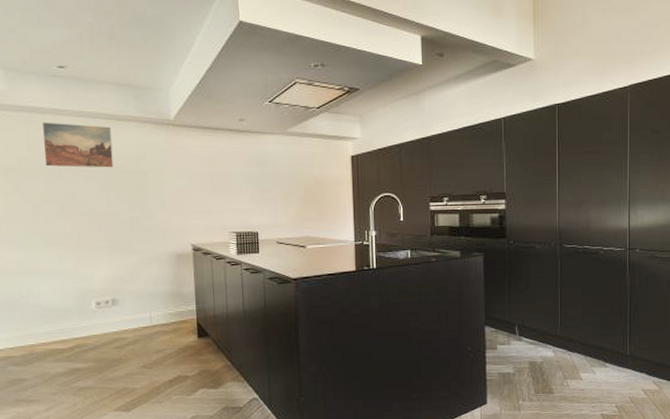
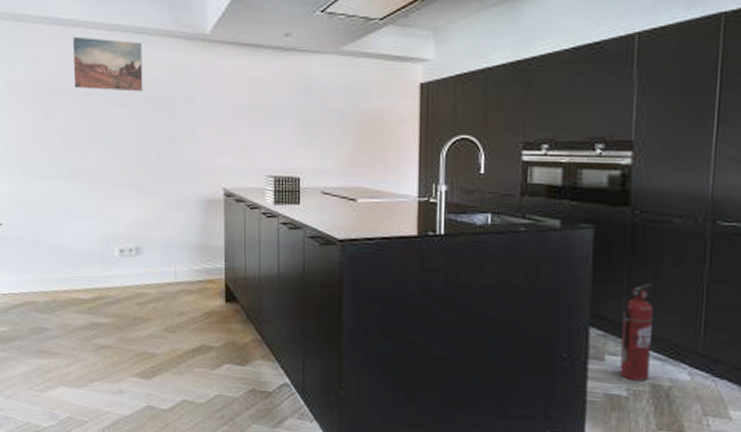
fire extinguisher: none [507,291,528,361] -> present [620,283,654,382]

